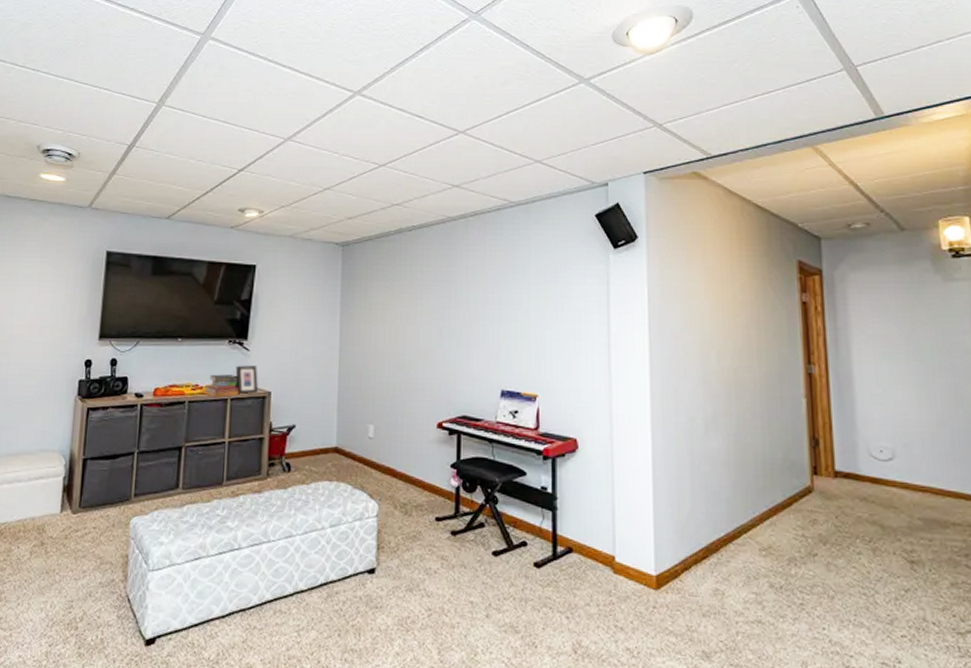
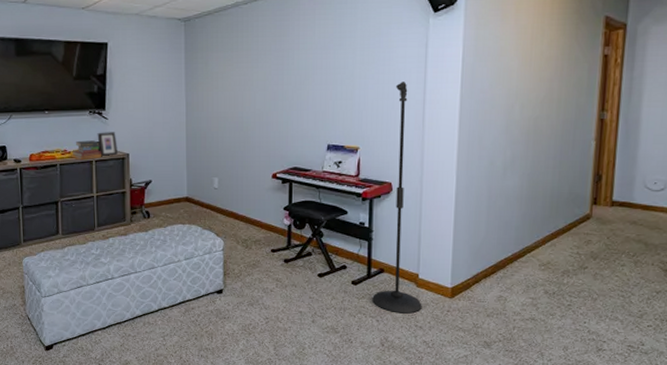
microphone stand: none [560,322,622,609] -> present [372,82,422,314]

